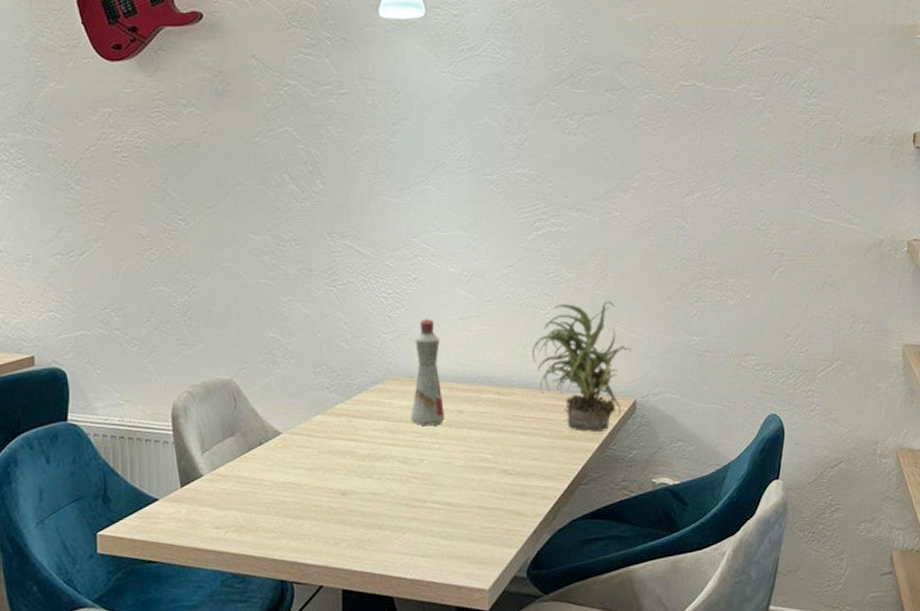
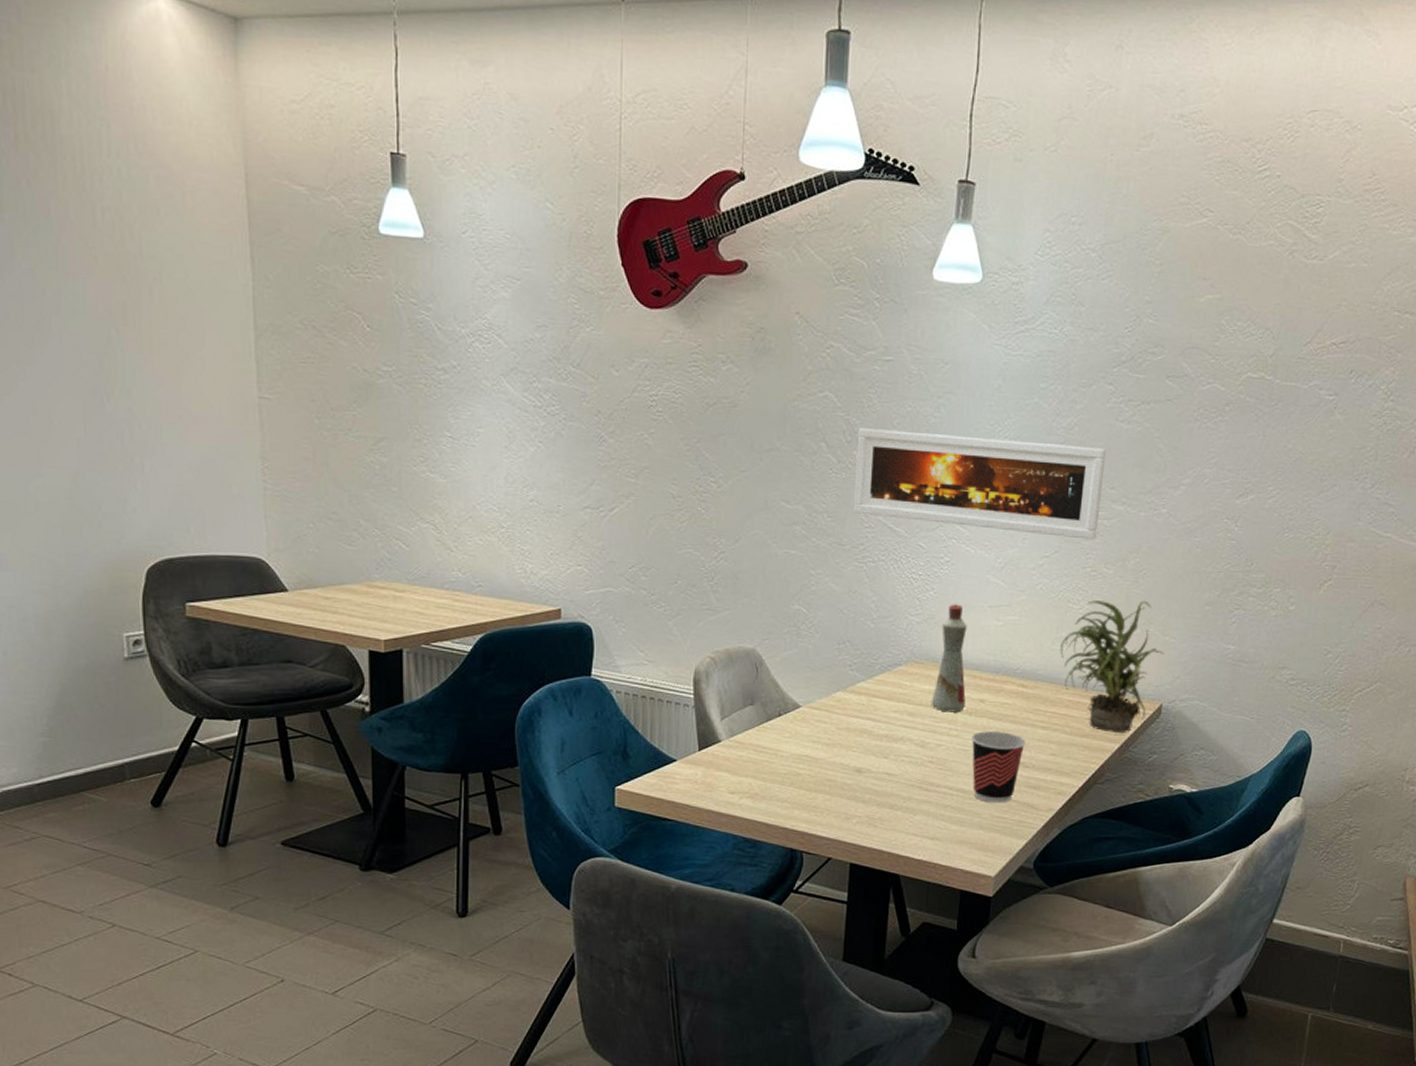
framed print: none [319,158,557,247] -> present [854,428,1106,540]
cup: none [453,441,507,514] -> present [971,731,1026,803]

